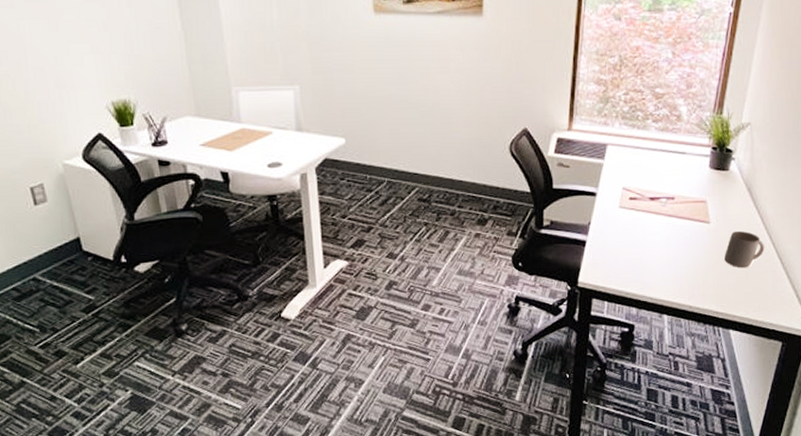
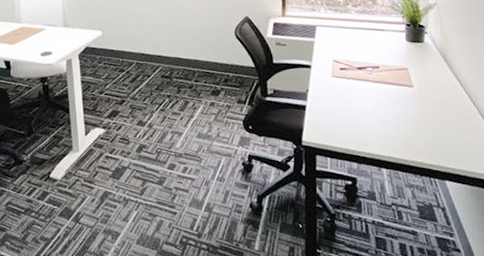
mug: present [724,230,765,268] -> none [430,92,467,125]

